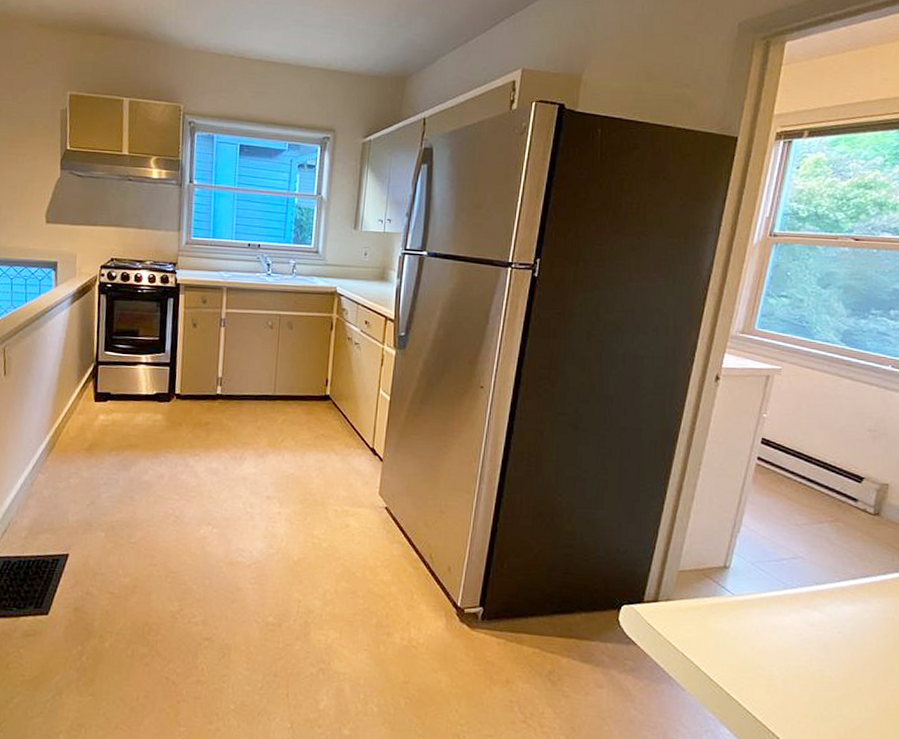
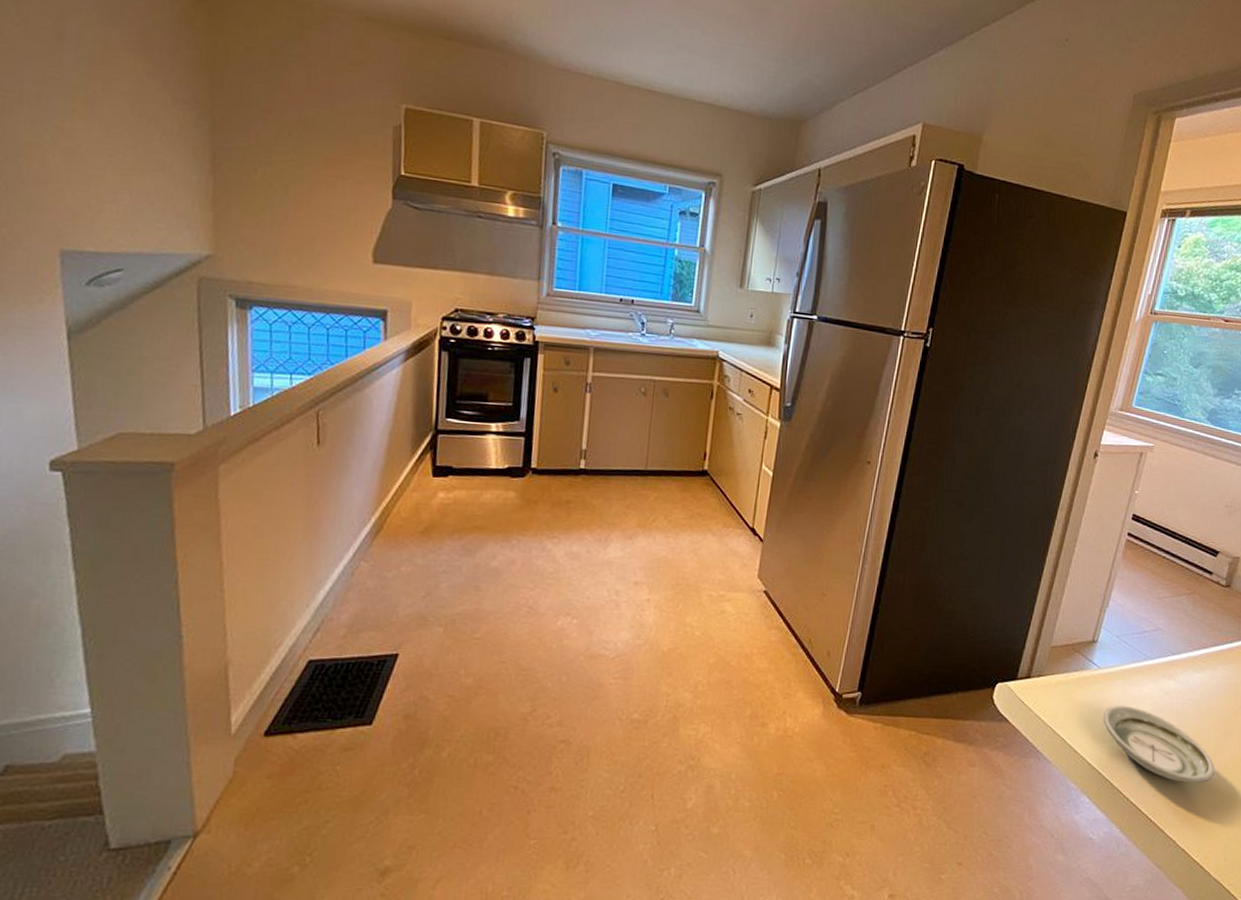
saucer: none [740,634,874,723] -> present [1102,705,1215,783]

